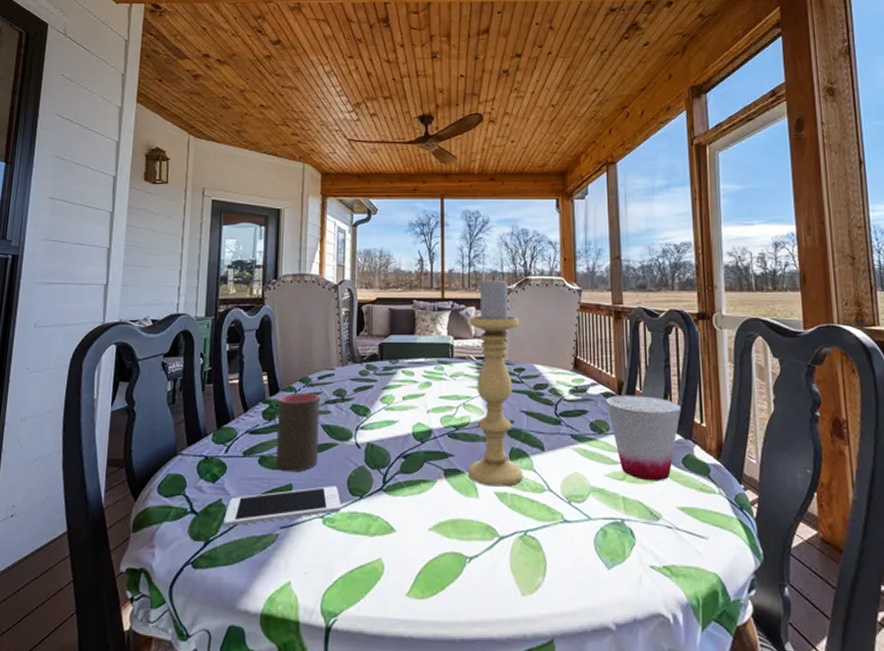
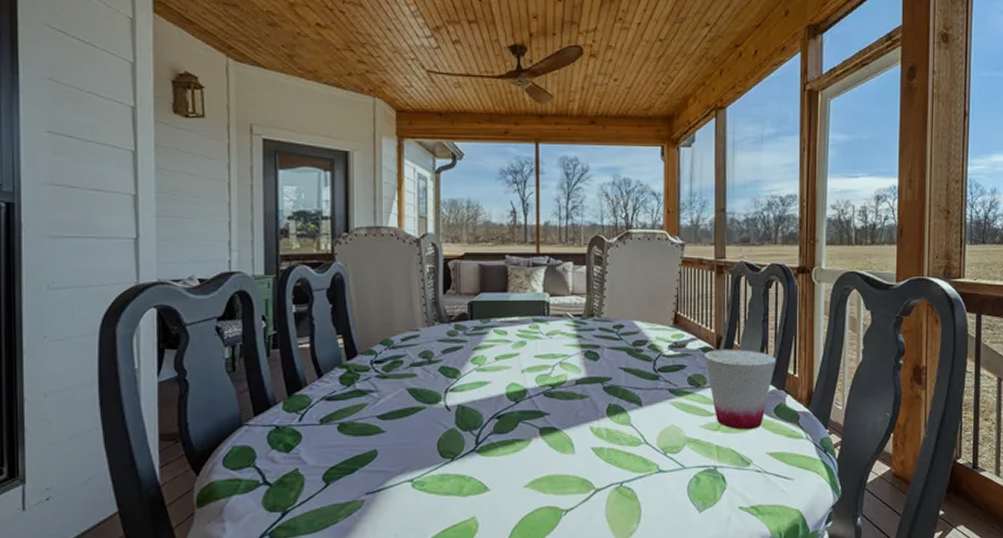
cell phone: present [223,486,342,527] -> none [302,450,432,496]
cup: present [275,392,320,471] -> none [356,355,404,437]
candle holder: present [467,276,523,487] -> none [564,229,620,443]

